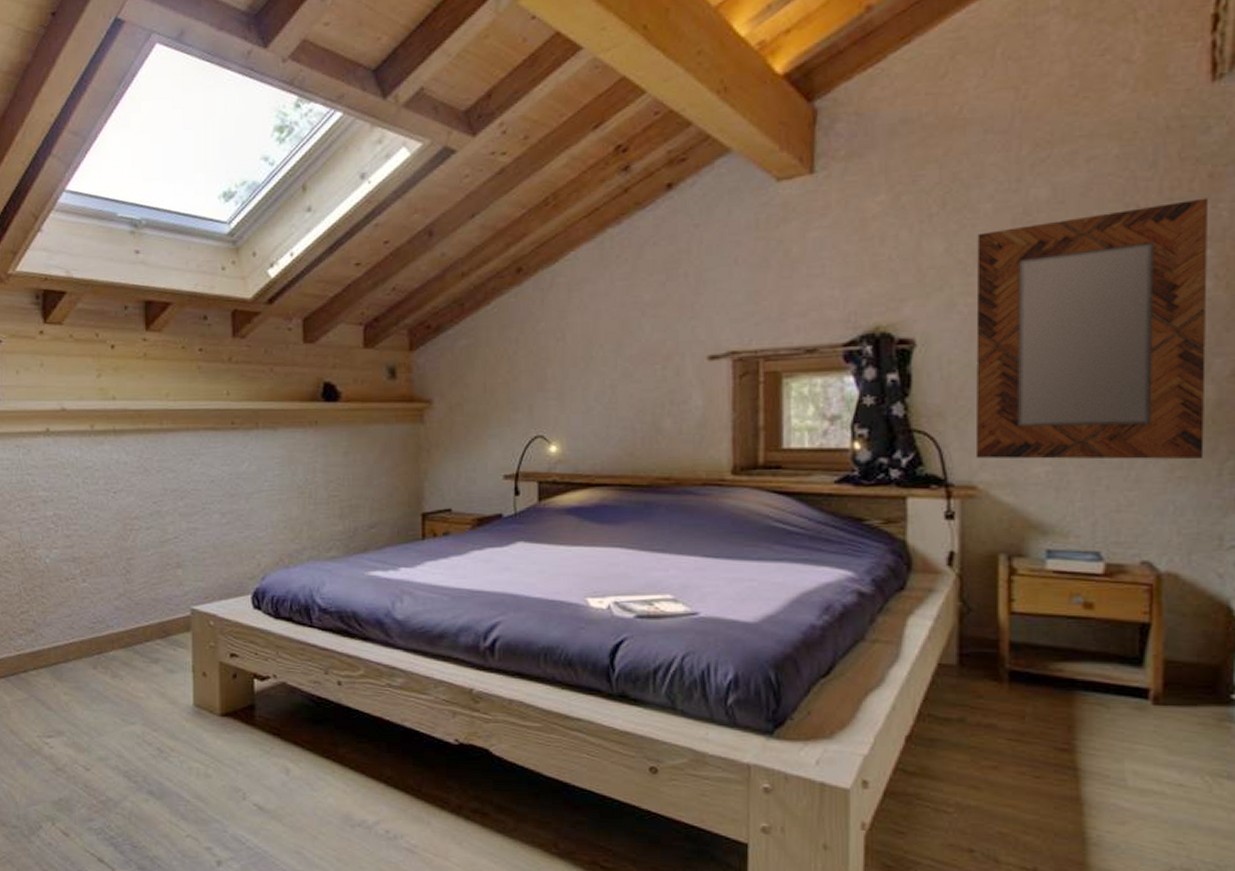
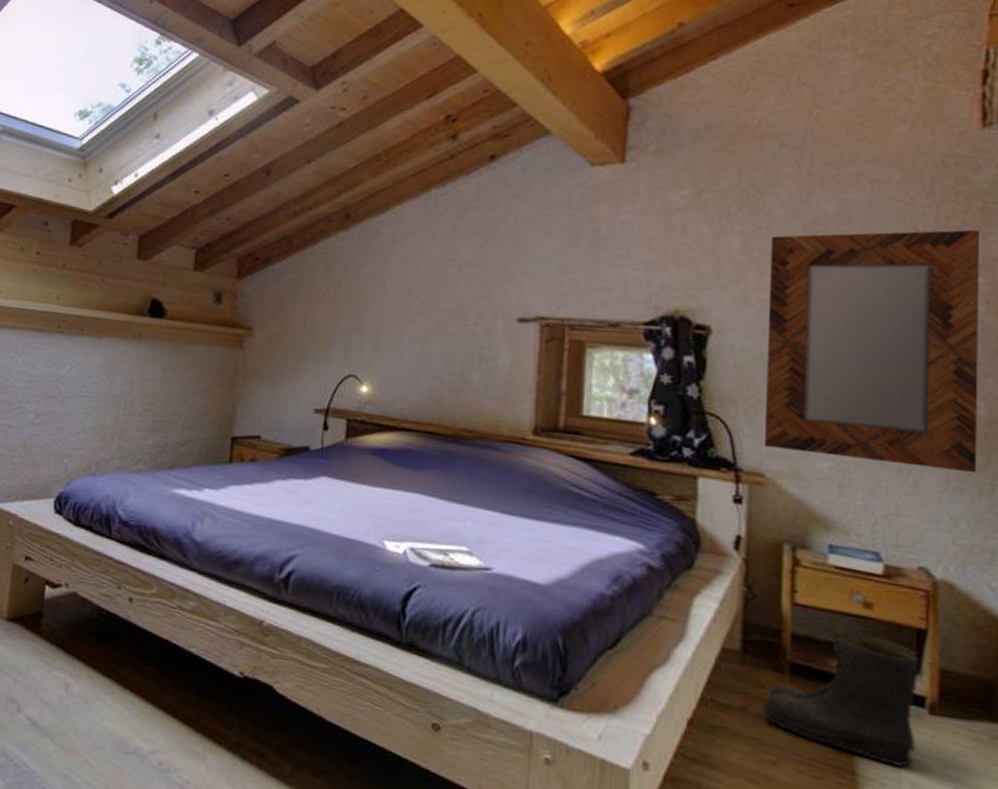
boots: none [980,633,1142,759] -> present [762,629,919,768]

